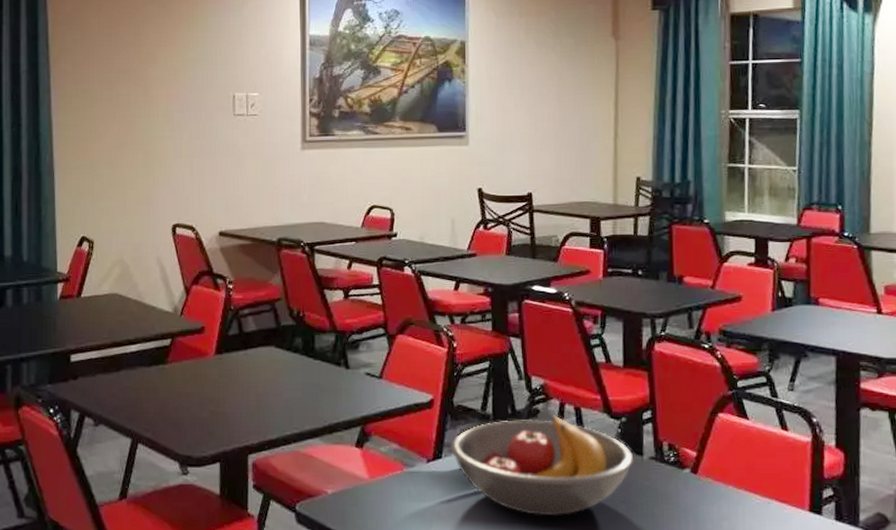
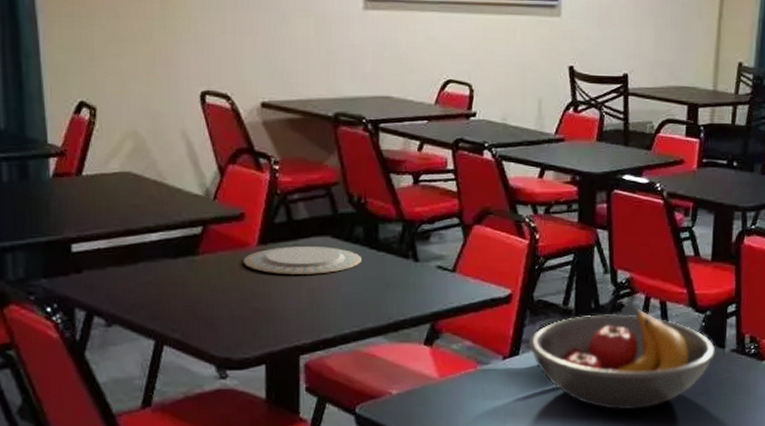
plate: none [203,356,301,381] -> present [243,246,362,274]

